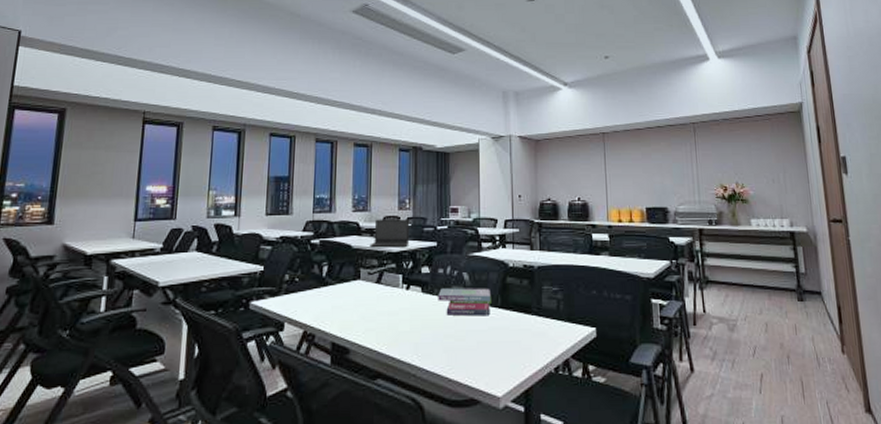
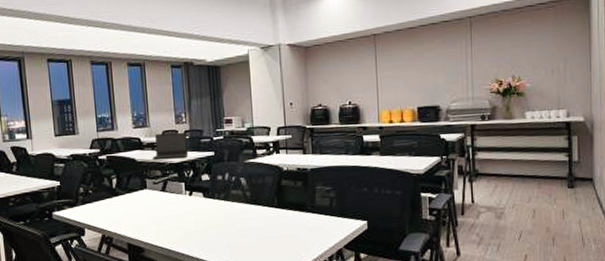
books: present [438,288,492,317] -> none [218,191,269,216]

